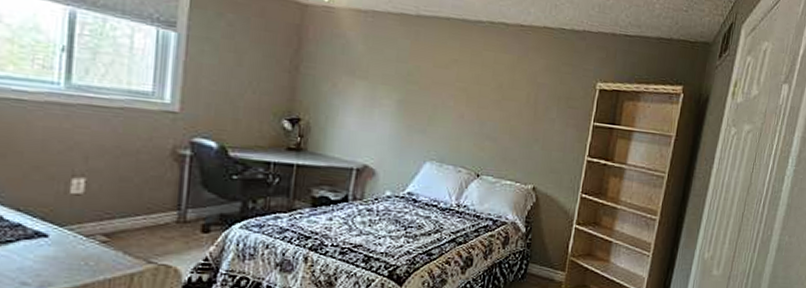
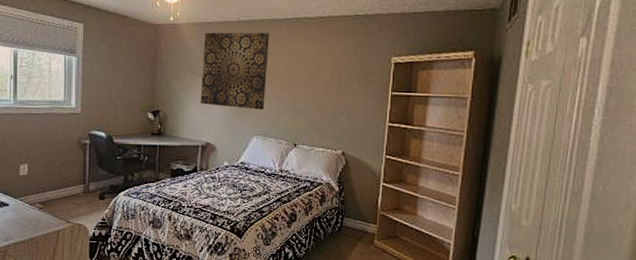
wall art: none [359,24,457,130] -> present [200,32,270,110]

